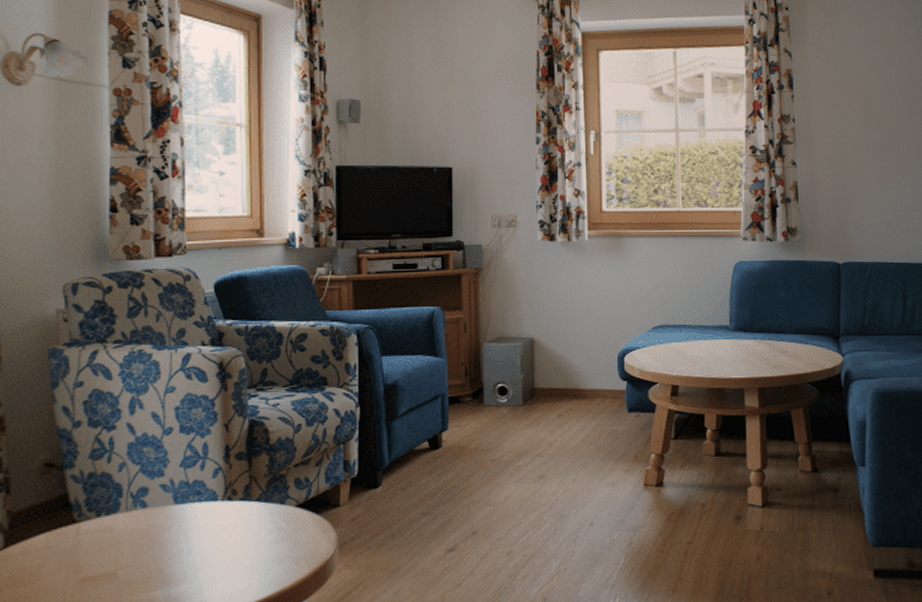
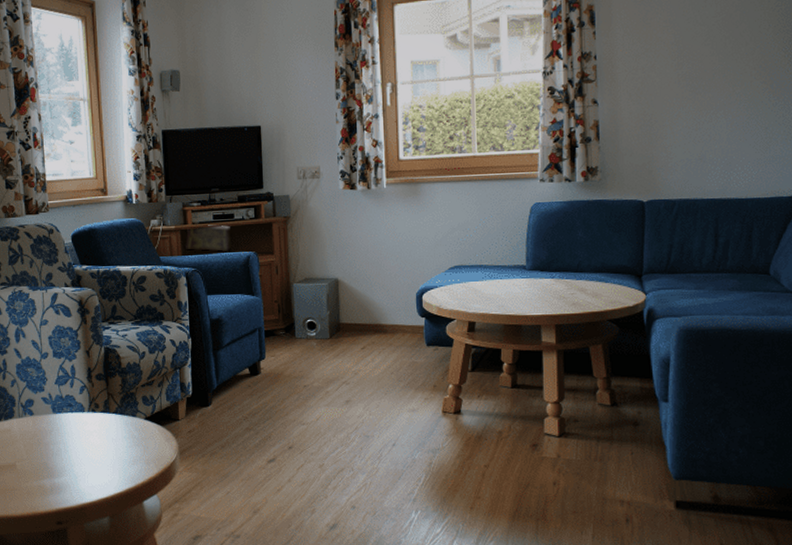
decorative box: none [358,275,413,306] -> present [185,224,231,252]

